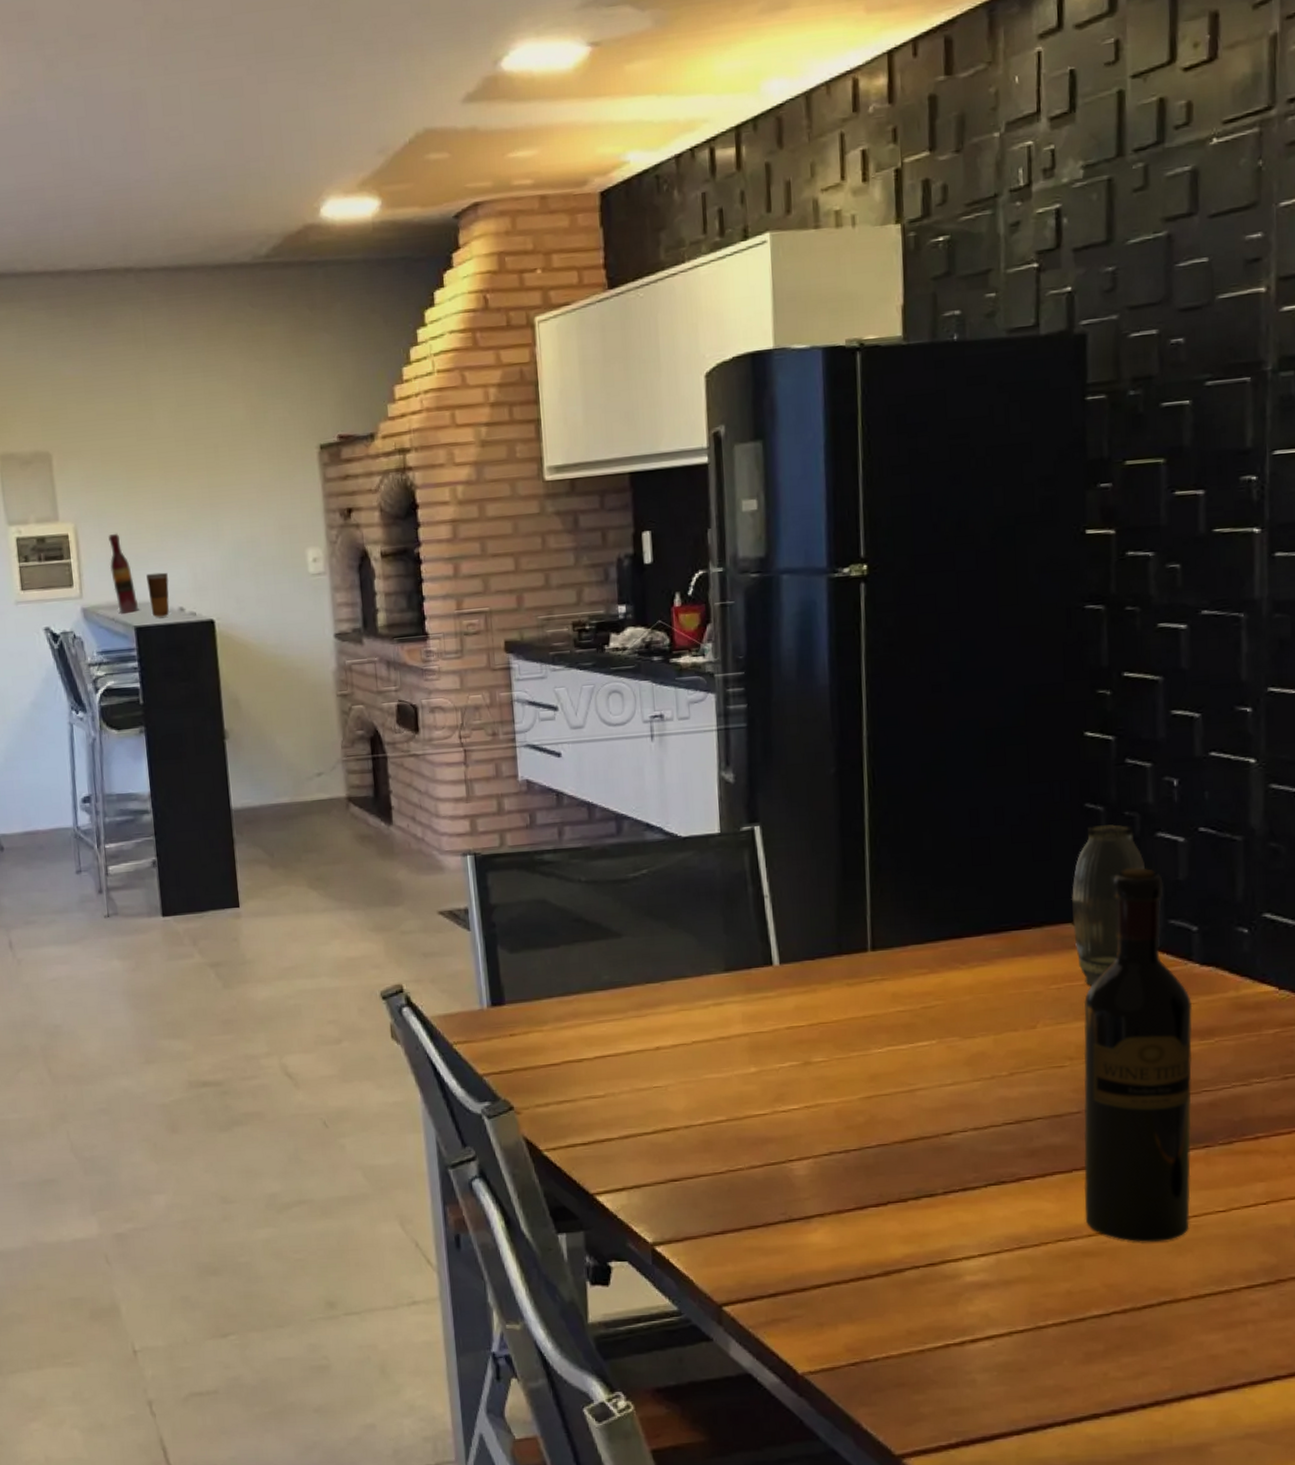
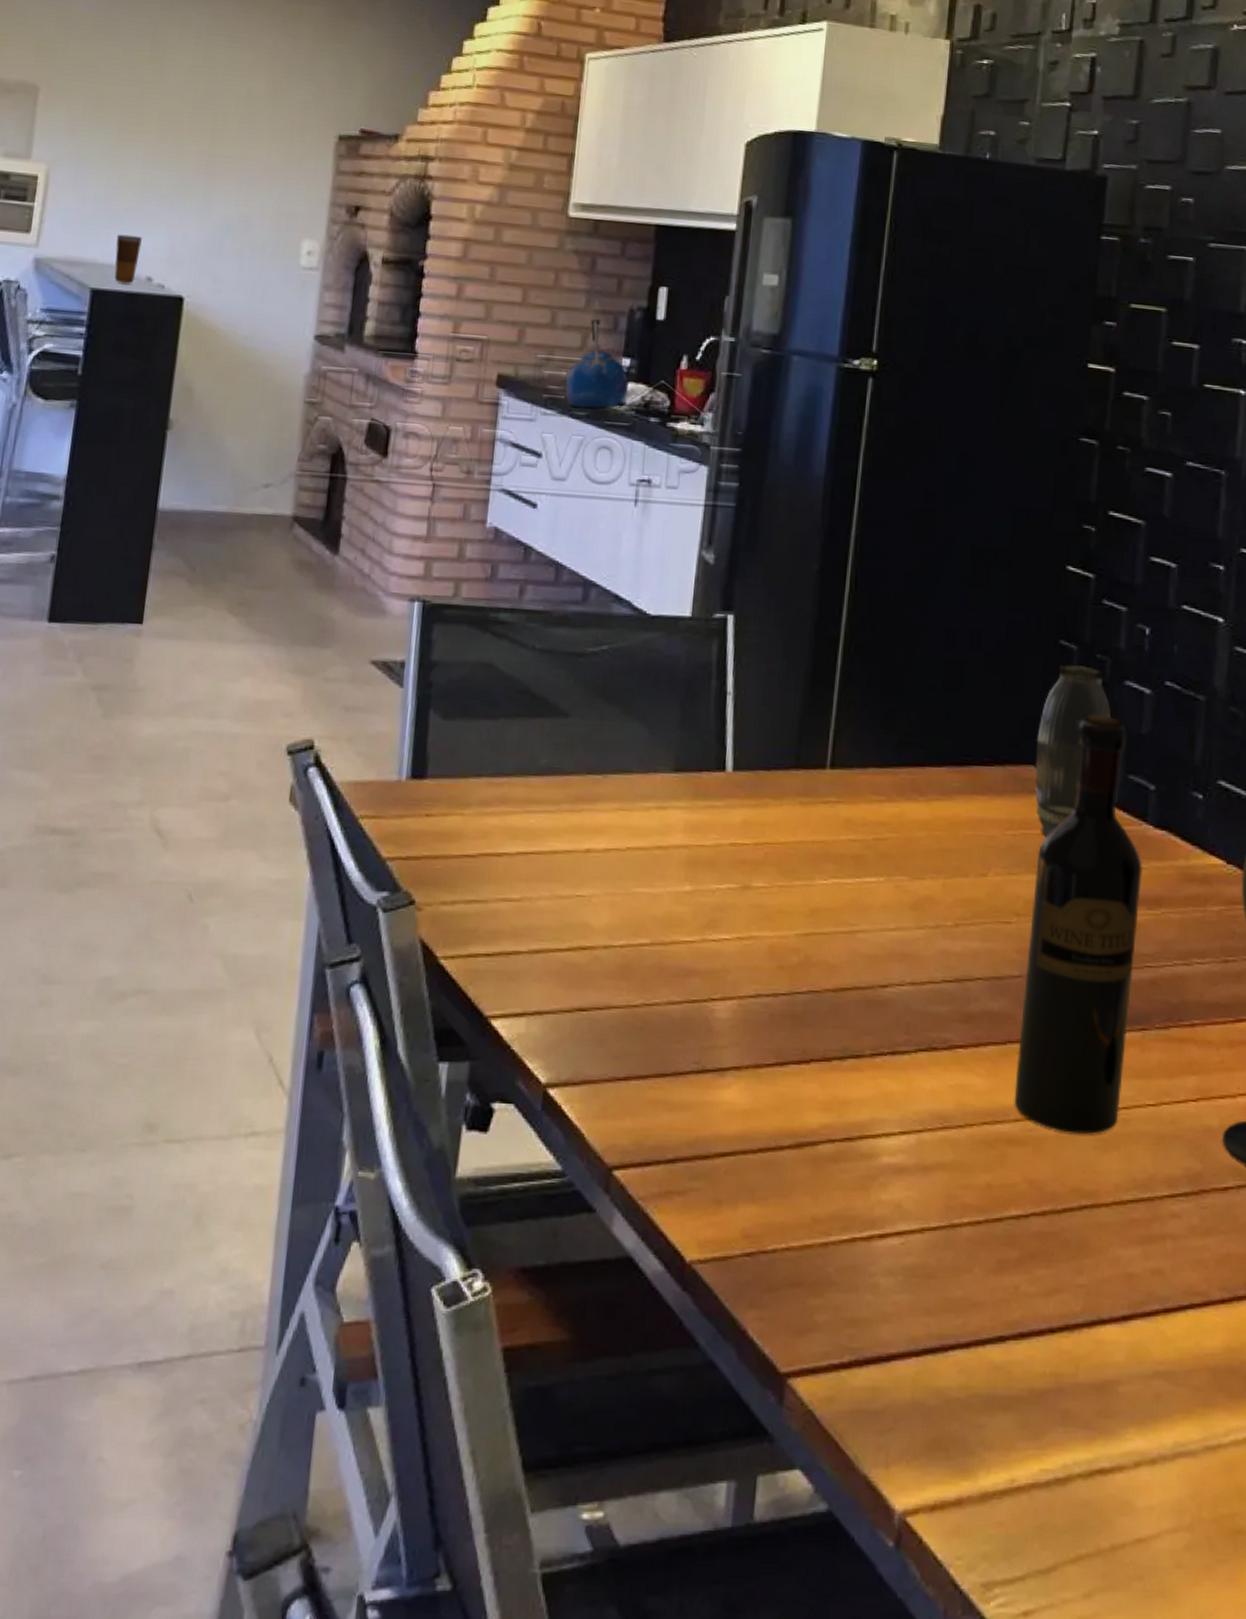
wine bottle: present [108,533,139,615] -> none [76,184,102,274]
kettle: none [568,573,629,659] -> present [565,319,629,409]

